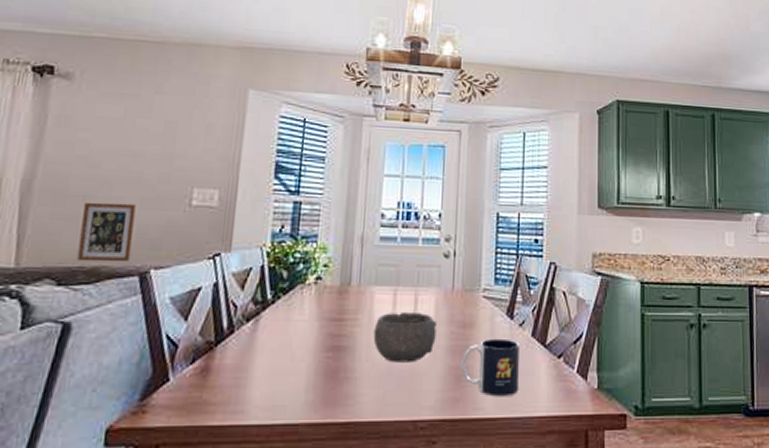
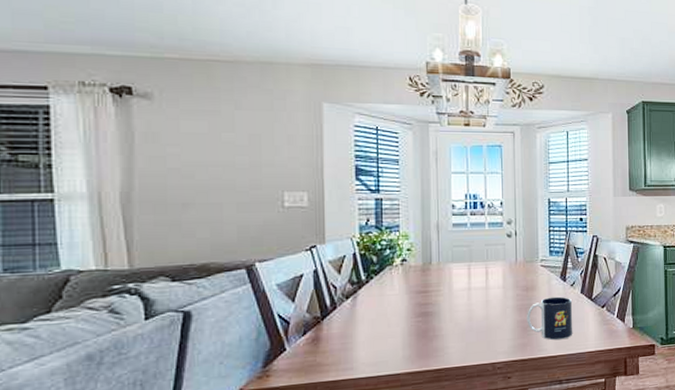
picture frame: present [77,202,136,263] -> none [183,208,236,260]
bowl: present [373,311,437,363] -> none [454,281,505,321]

